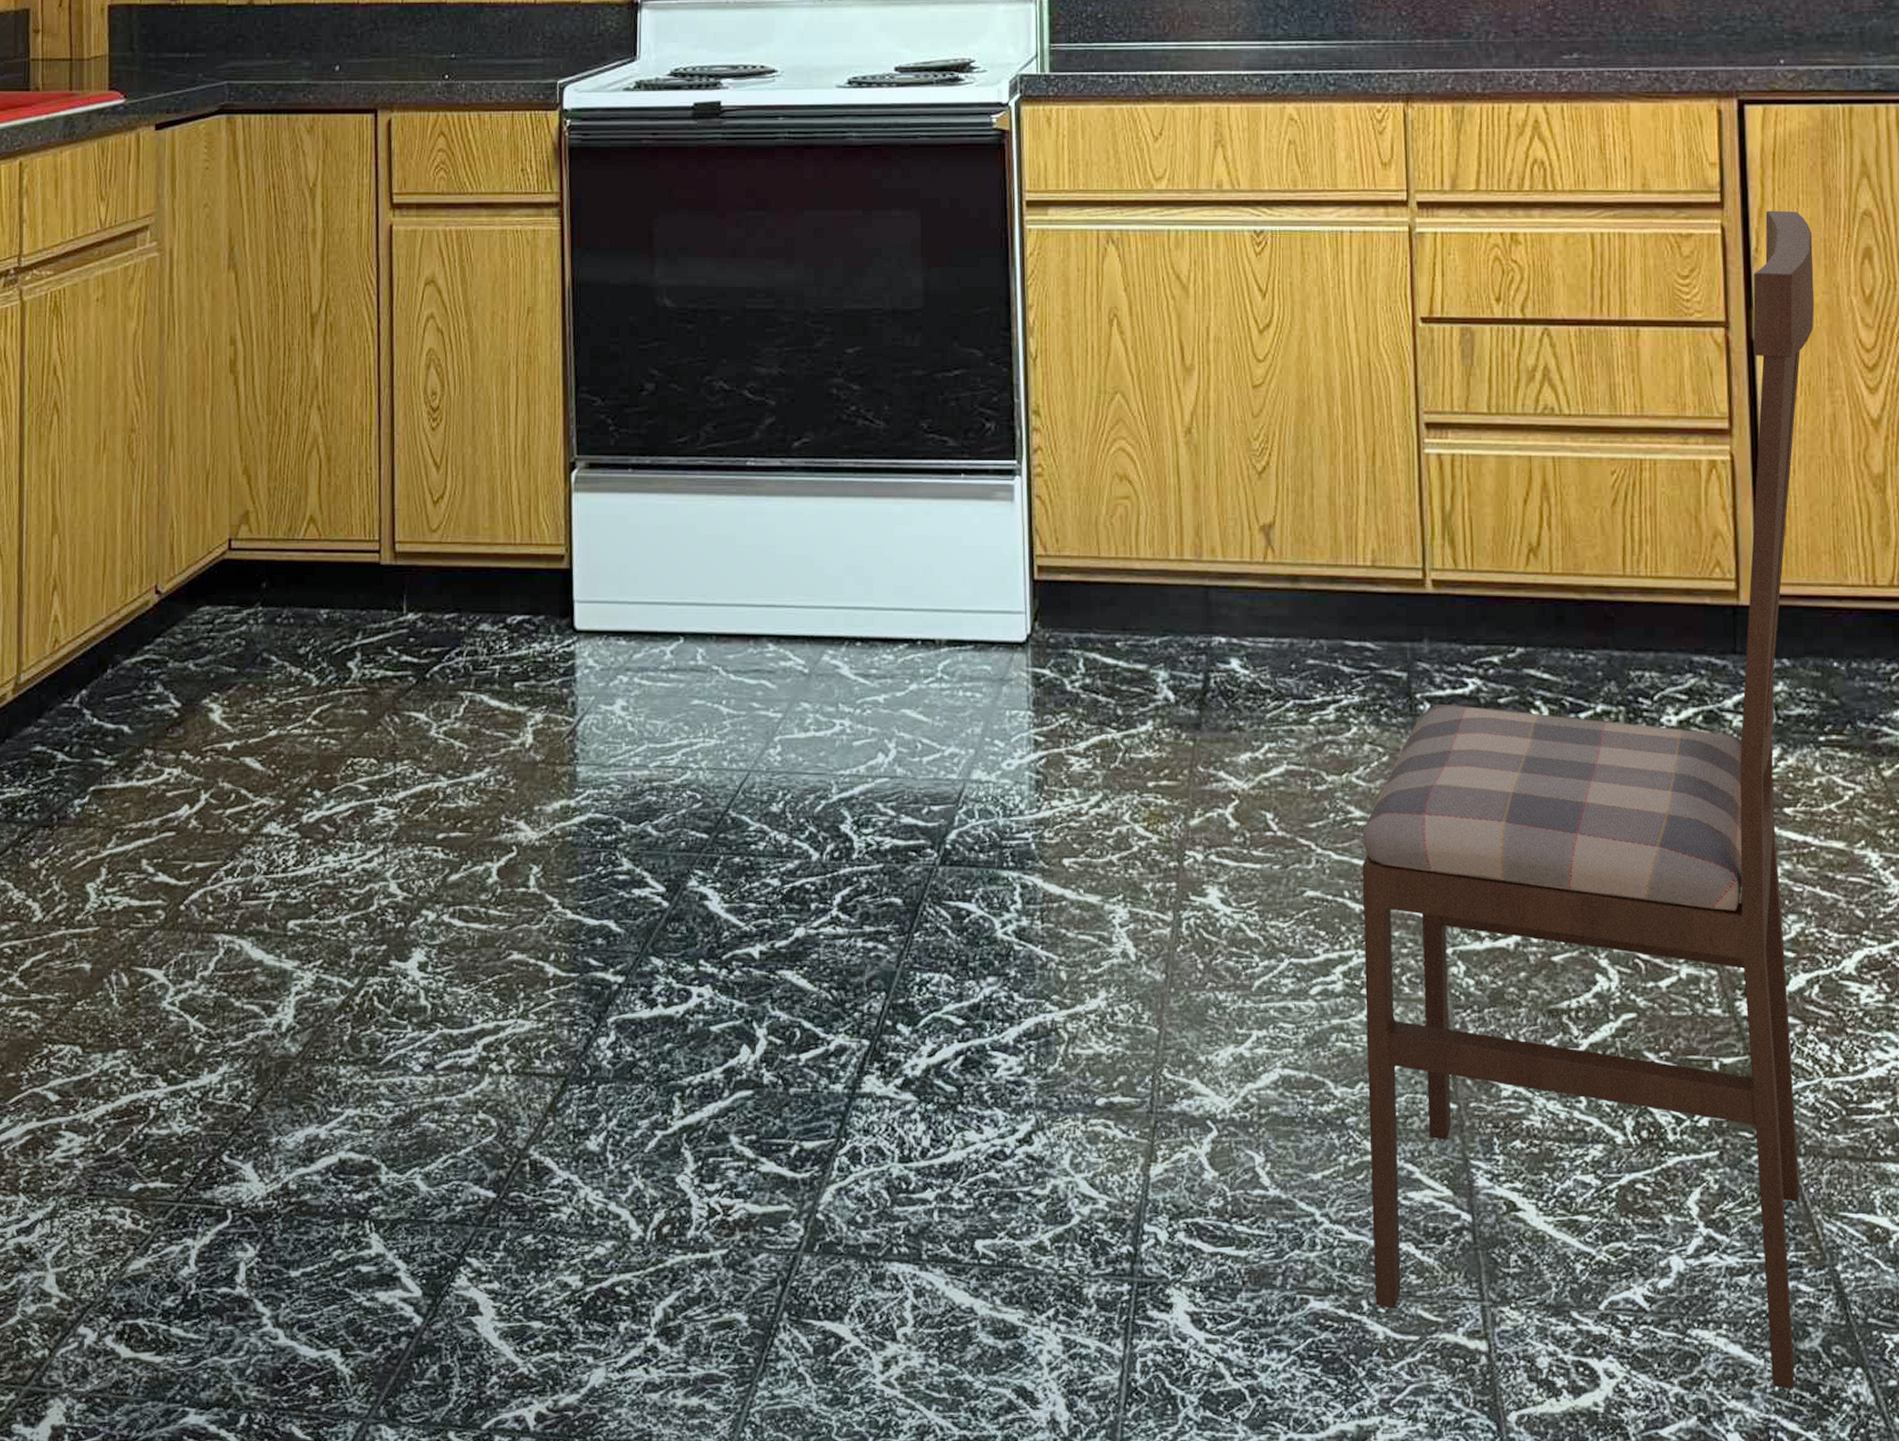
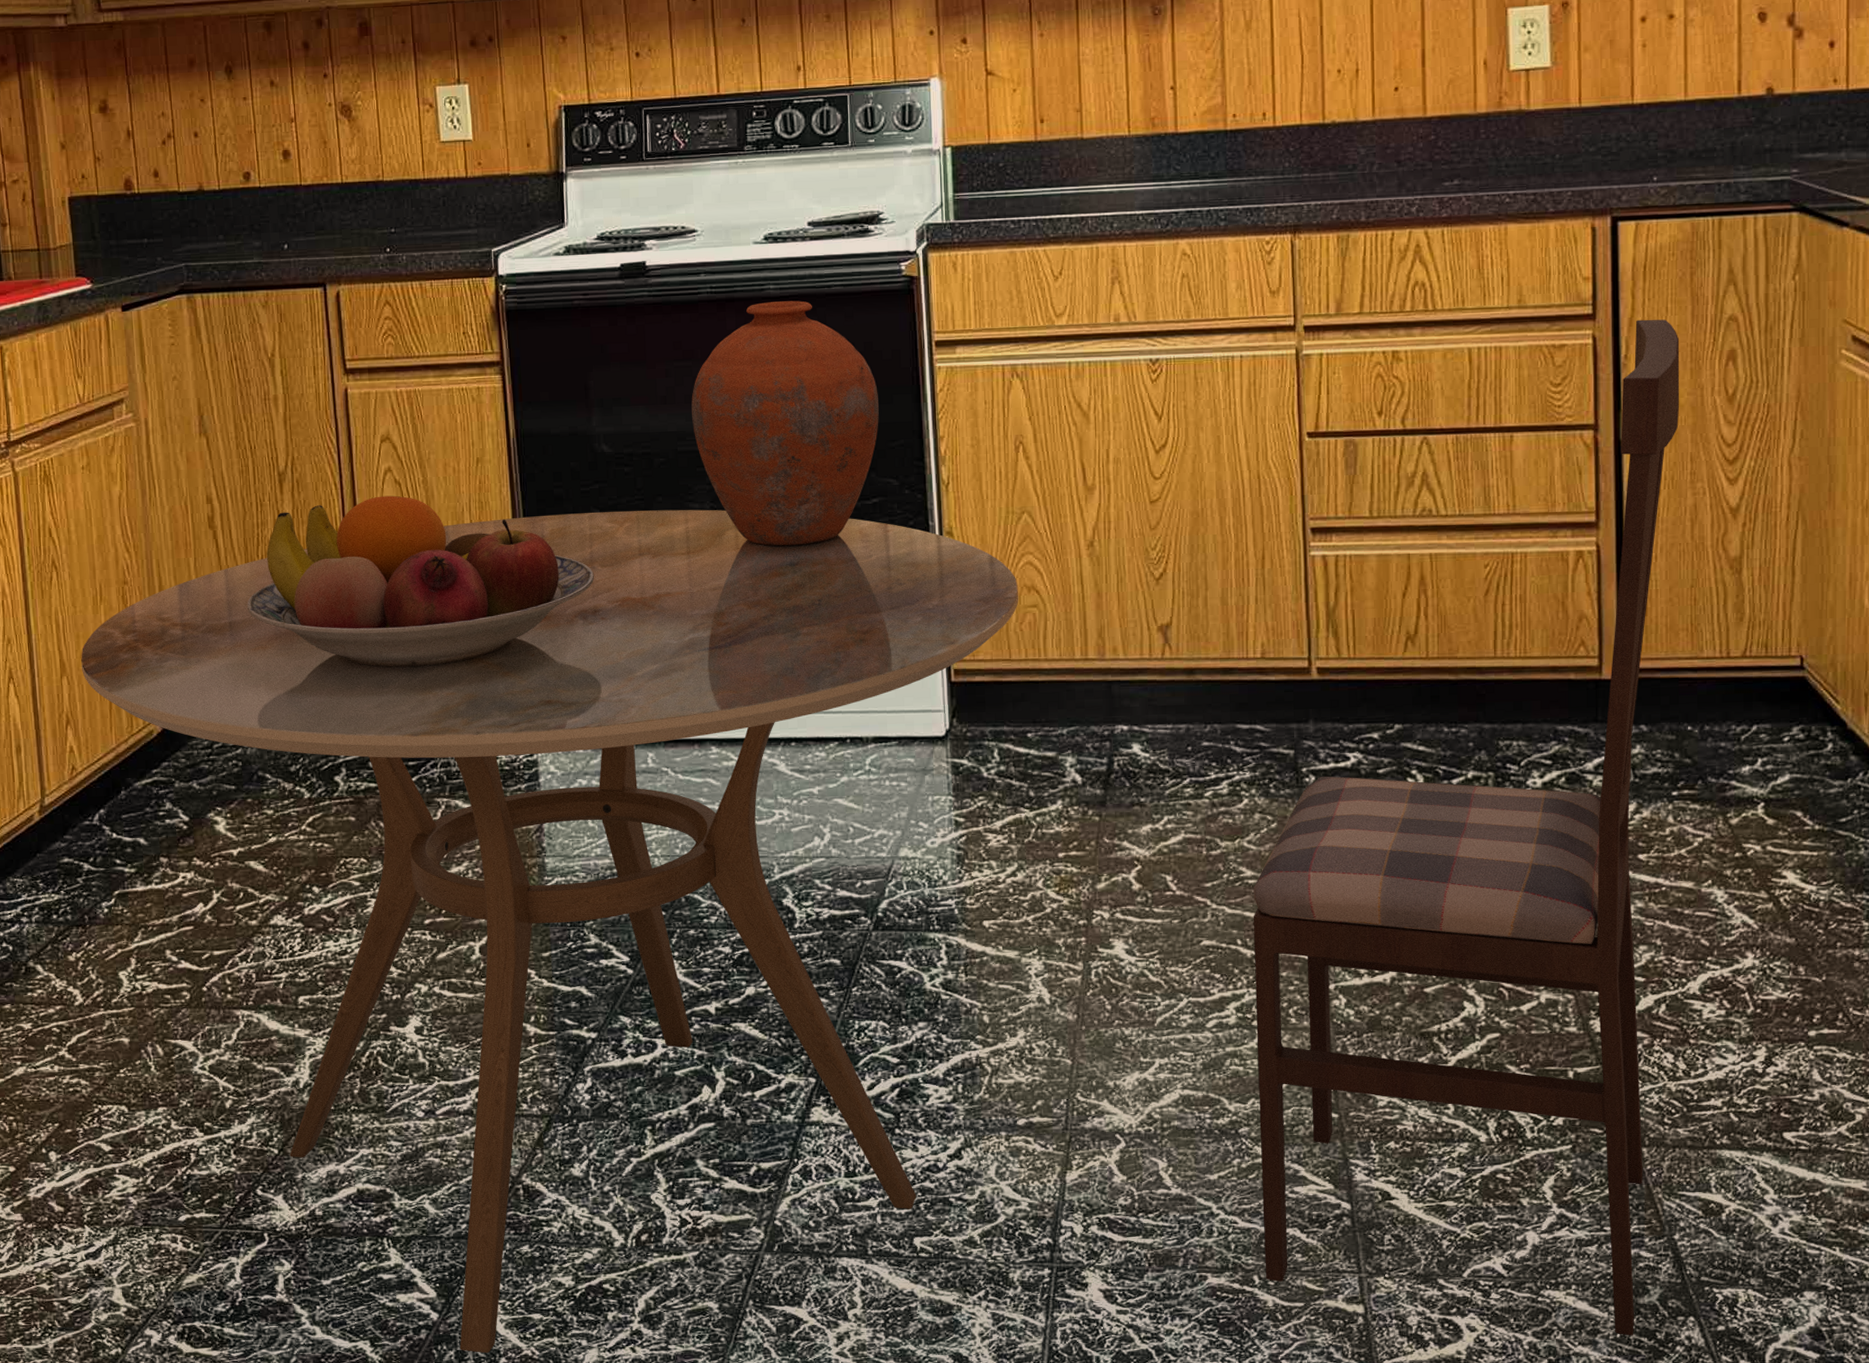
dining table: none [75,373,1110,1370] -> present [80,509,1019,1354]
fruit bowl: none [265,345,648,539] -> present [247,495,594,667]
vase: none [763,151,964,419] -> present [691,300,879,546]

